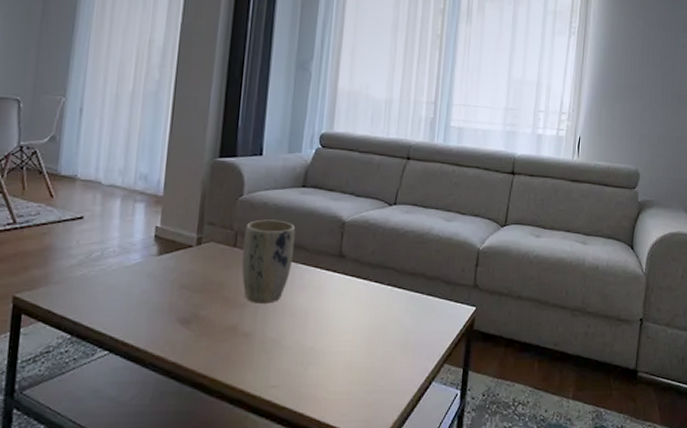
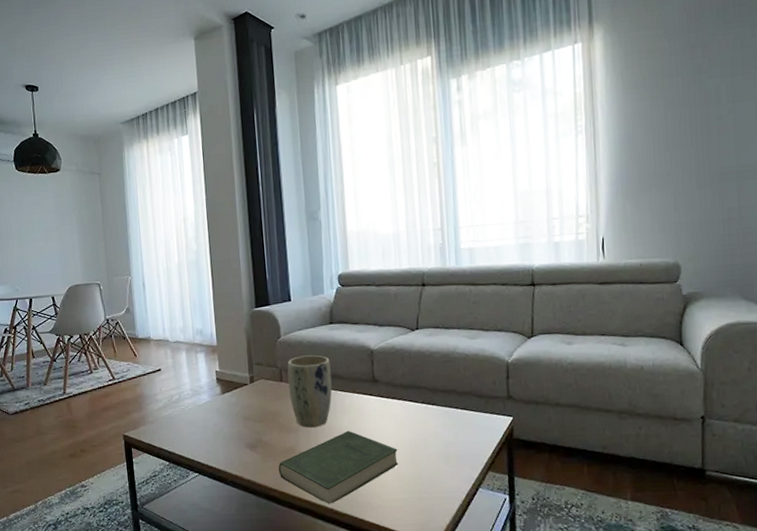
book: none [212,310,354,395] -> present [278,430,399,504]

